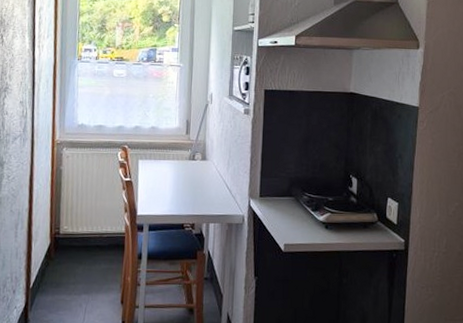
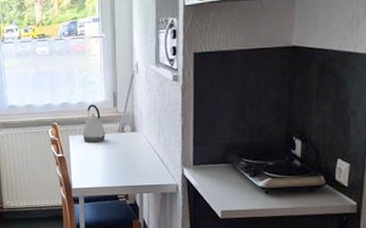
kettle: none [152,130,176,168] -> present [82,104,106,142]

